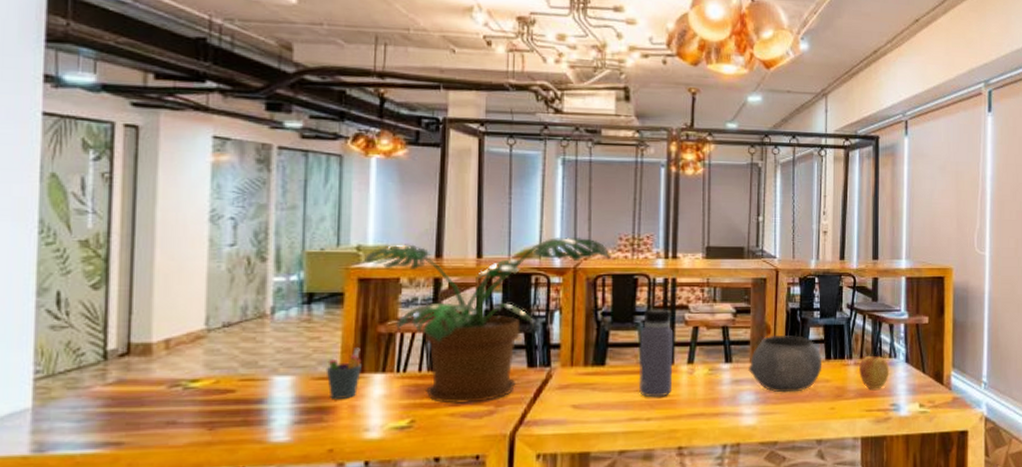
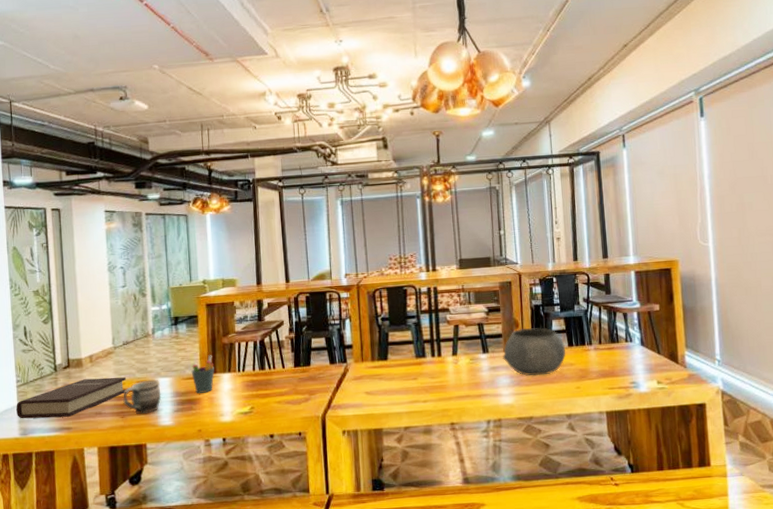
book: none [29,372,222,428] -> present [16,377,126,419]
mug: none [214,377,276,426] -> present [123,379,162,414]
potted plant: present [363,237,610,404] -> none [208,260,384,394]
water bottle: present [638,298,676,398] -> none [412,303,441,384]
apple: present [859,355,890,388] -> none [599,340,627,369]

